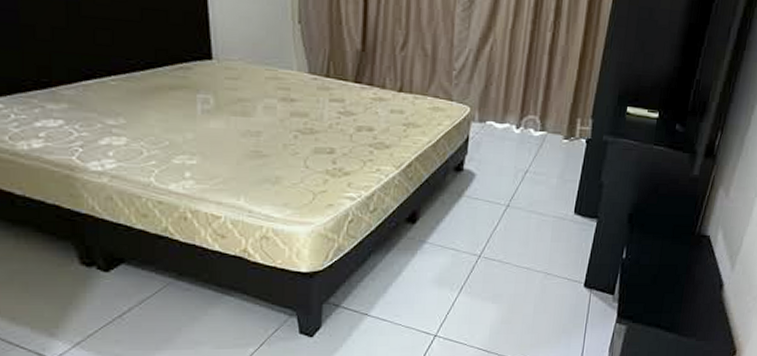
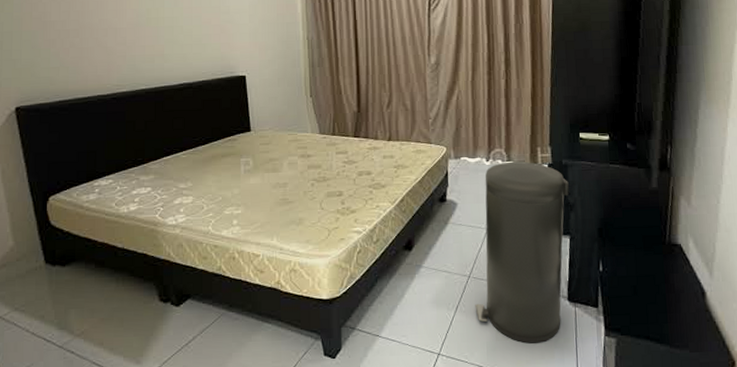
pedal bin: none [482,131,606,328] -> present [475,161,569,344]

